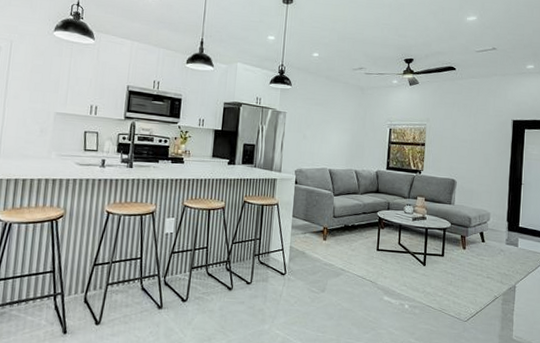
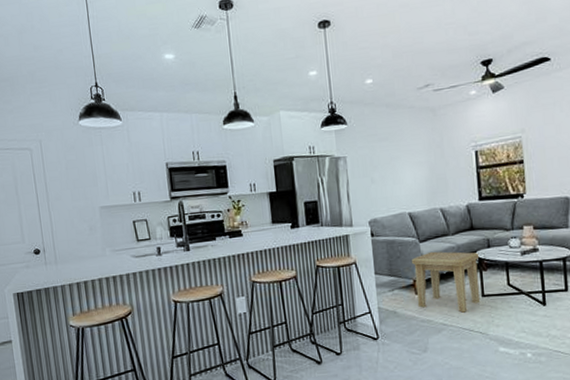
side table: none [323,205,380,262] -> present [412,251,481,313]

